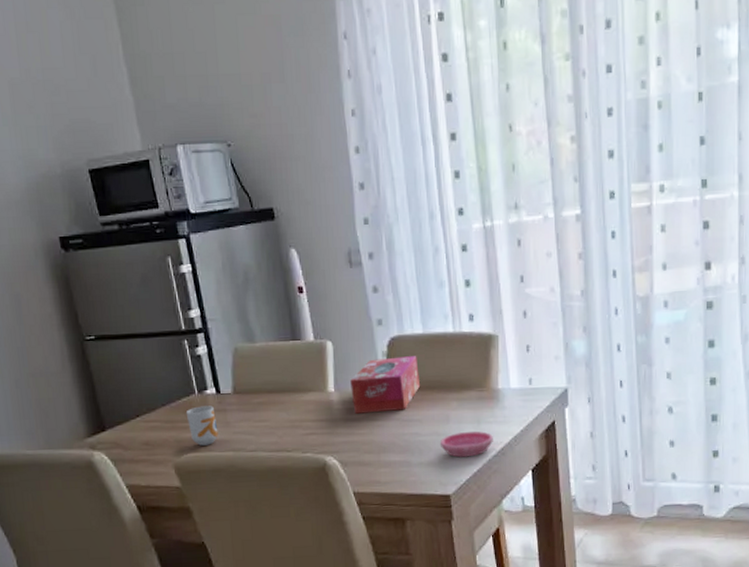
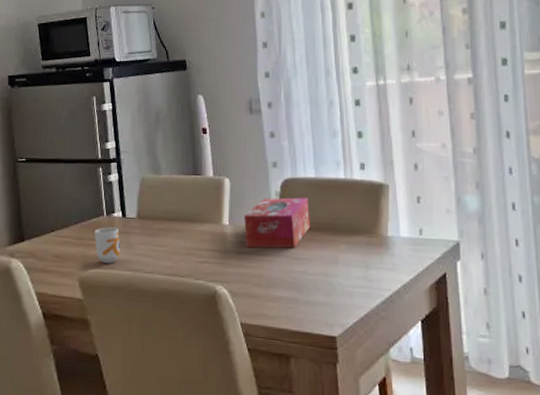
saucer: present [439,431,493,458] -> none [327,275,382,301]

